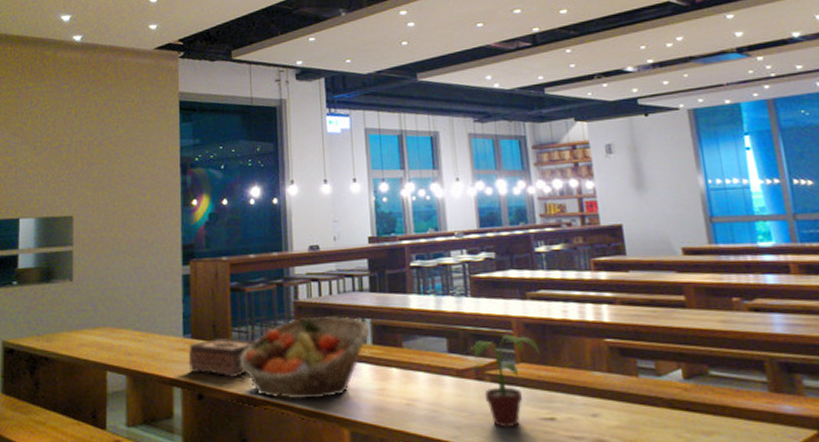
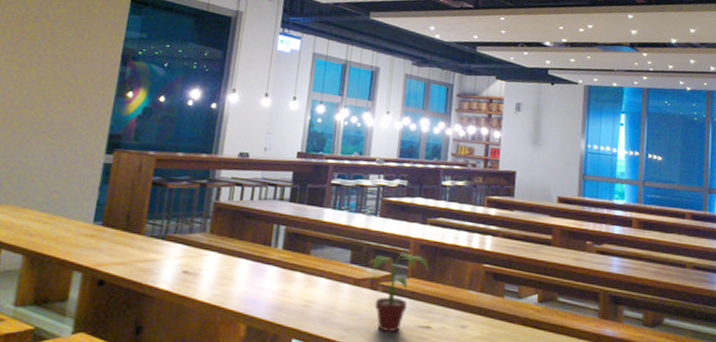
tissue box: present [188,337,255,379] -> none [94,227,169,268]
fruit basket: present [239,316,370,400] -> none [148,217,283,295]

